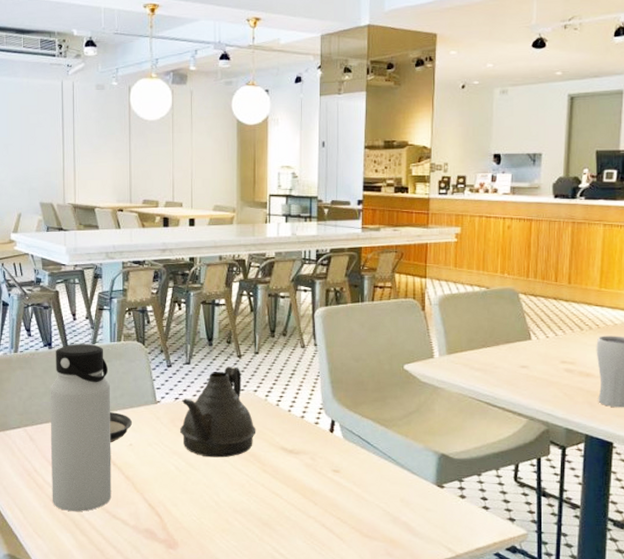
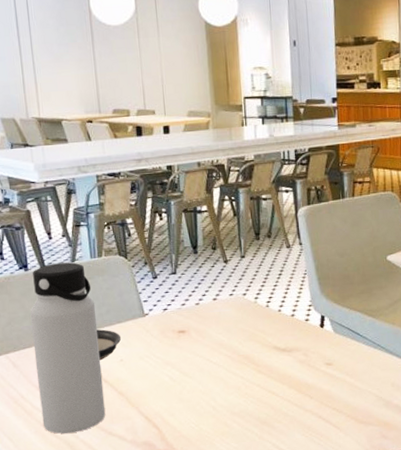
teapot: present [180,365,256,458] -> none [170,271,249,364]

